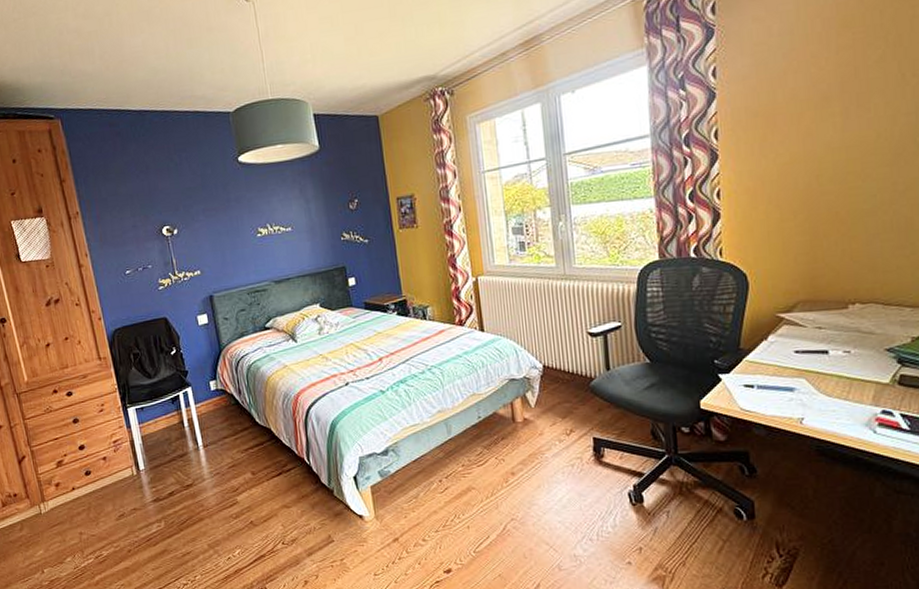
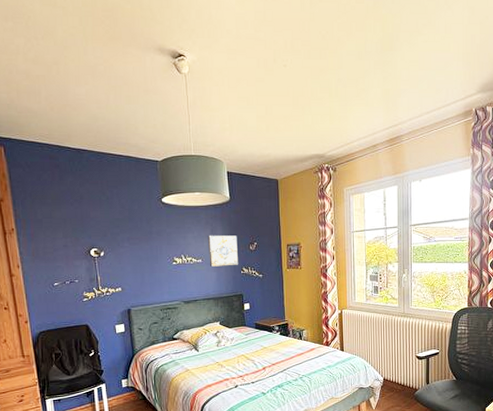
wall art: none [296,193,338,235] -> present [207,235,239,267]

